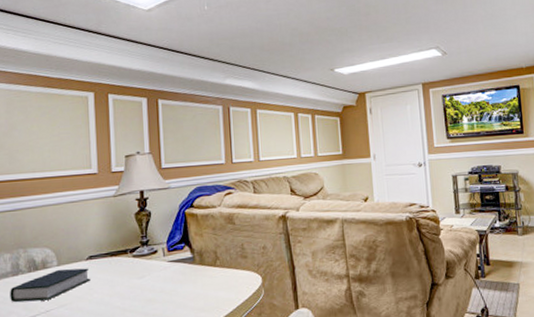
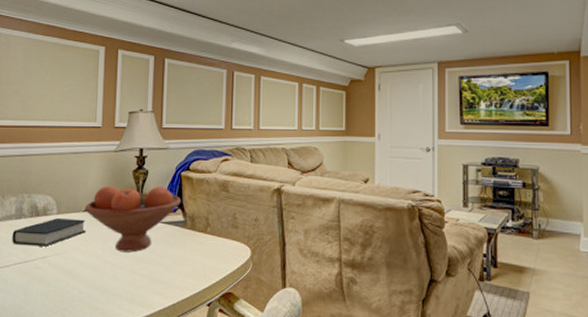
fruit bowl: none [86,225,187,296] -> present [84,185,181,253]

